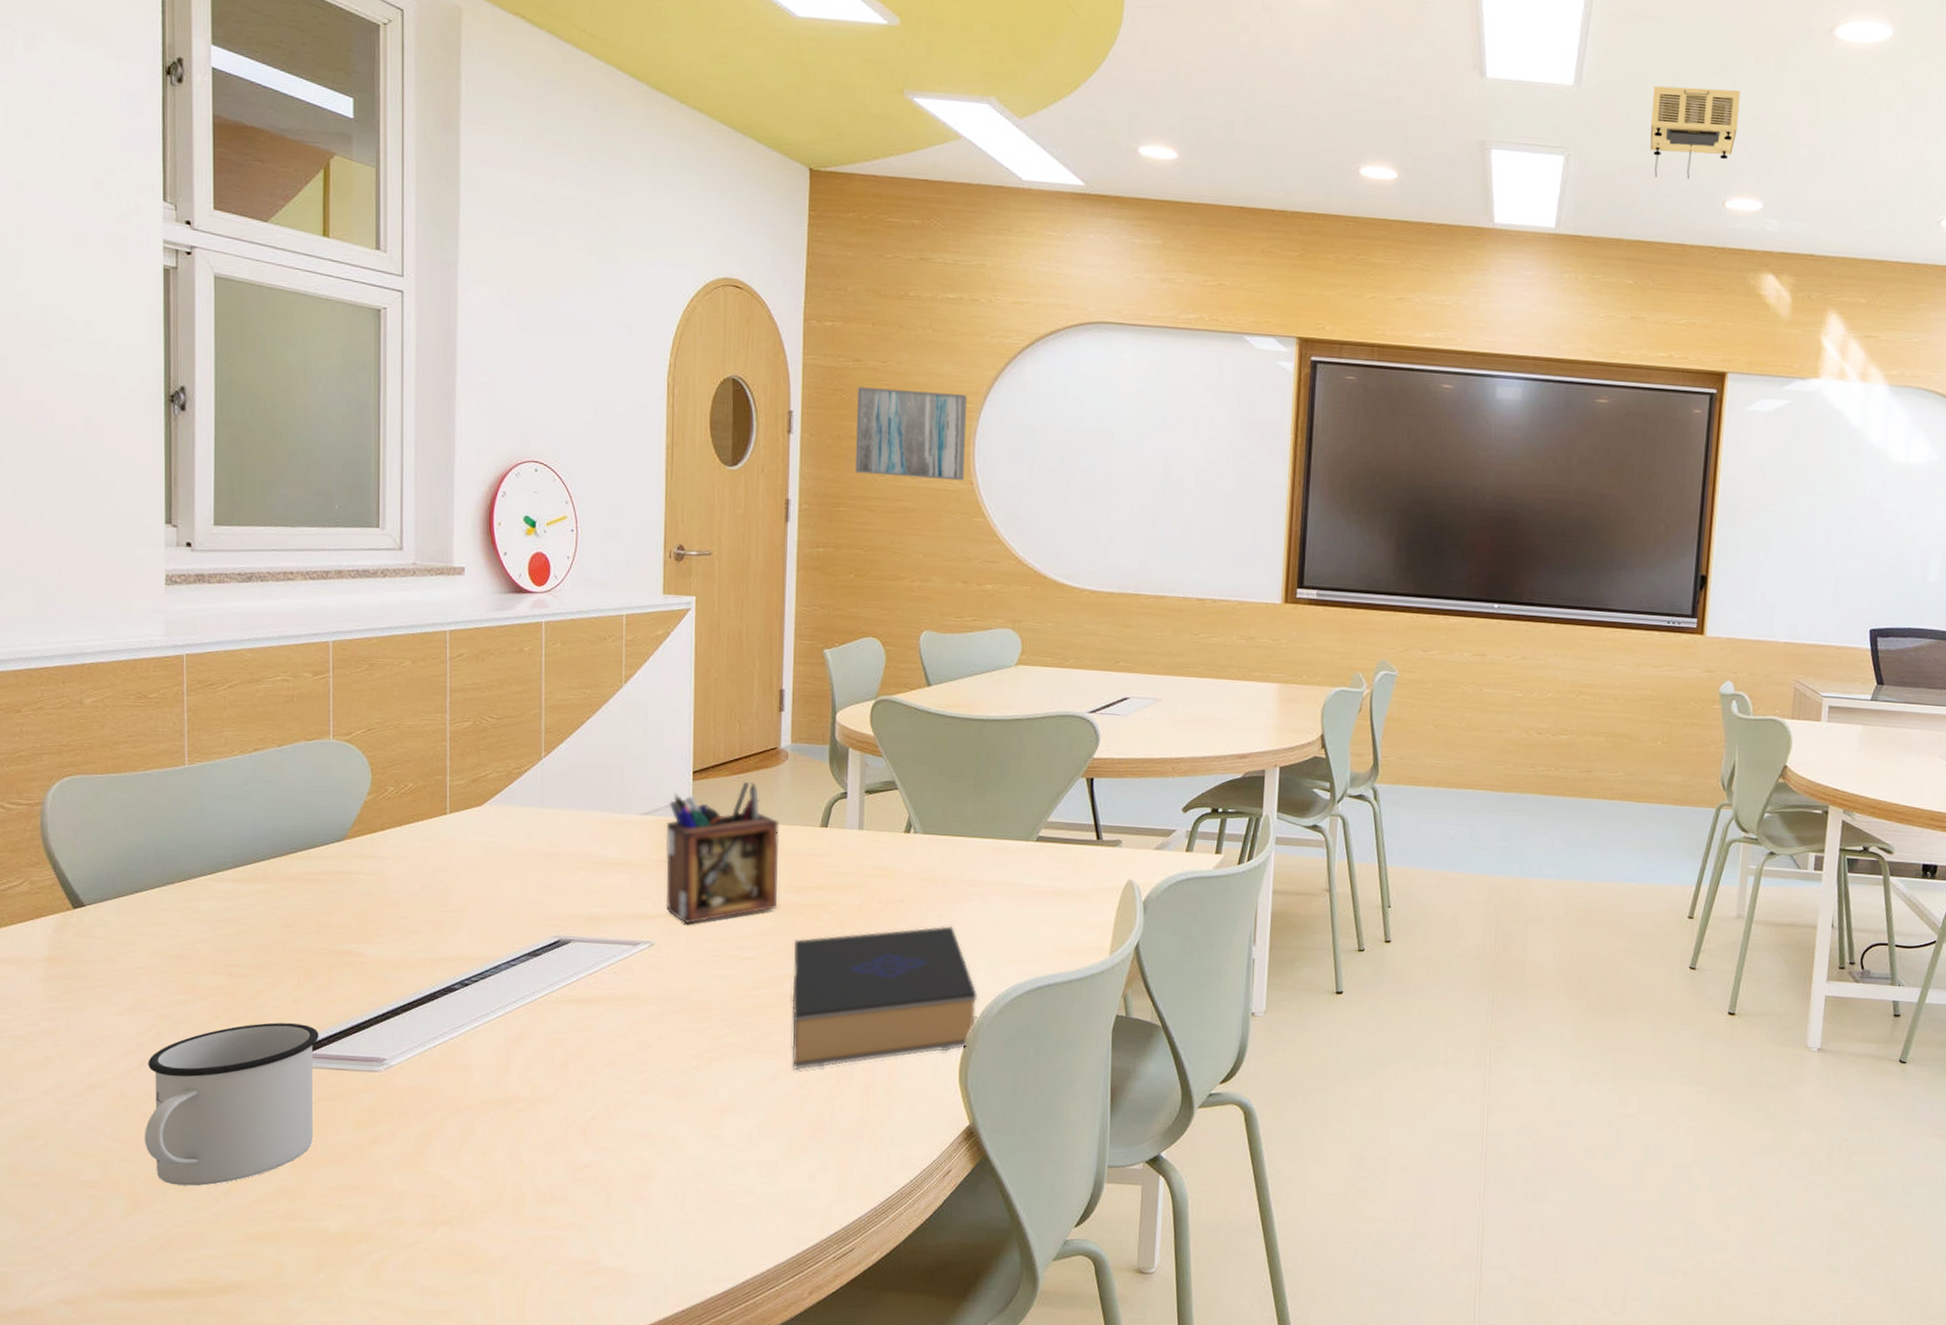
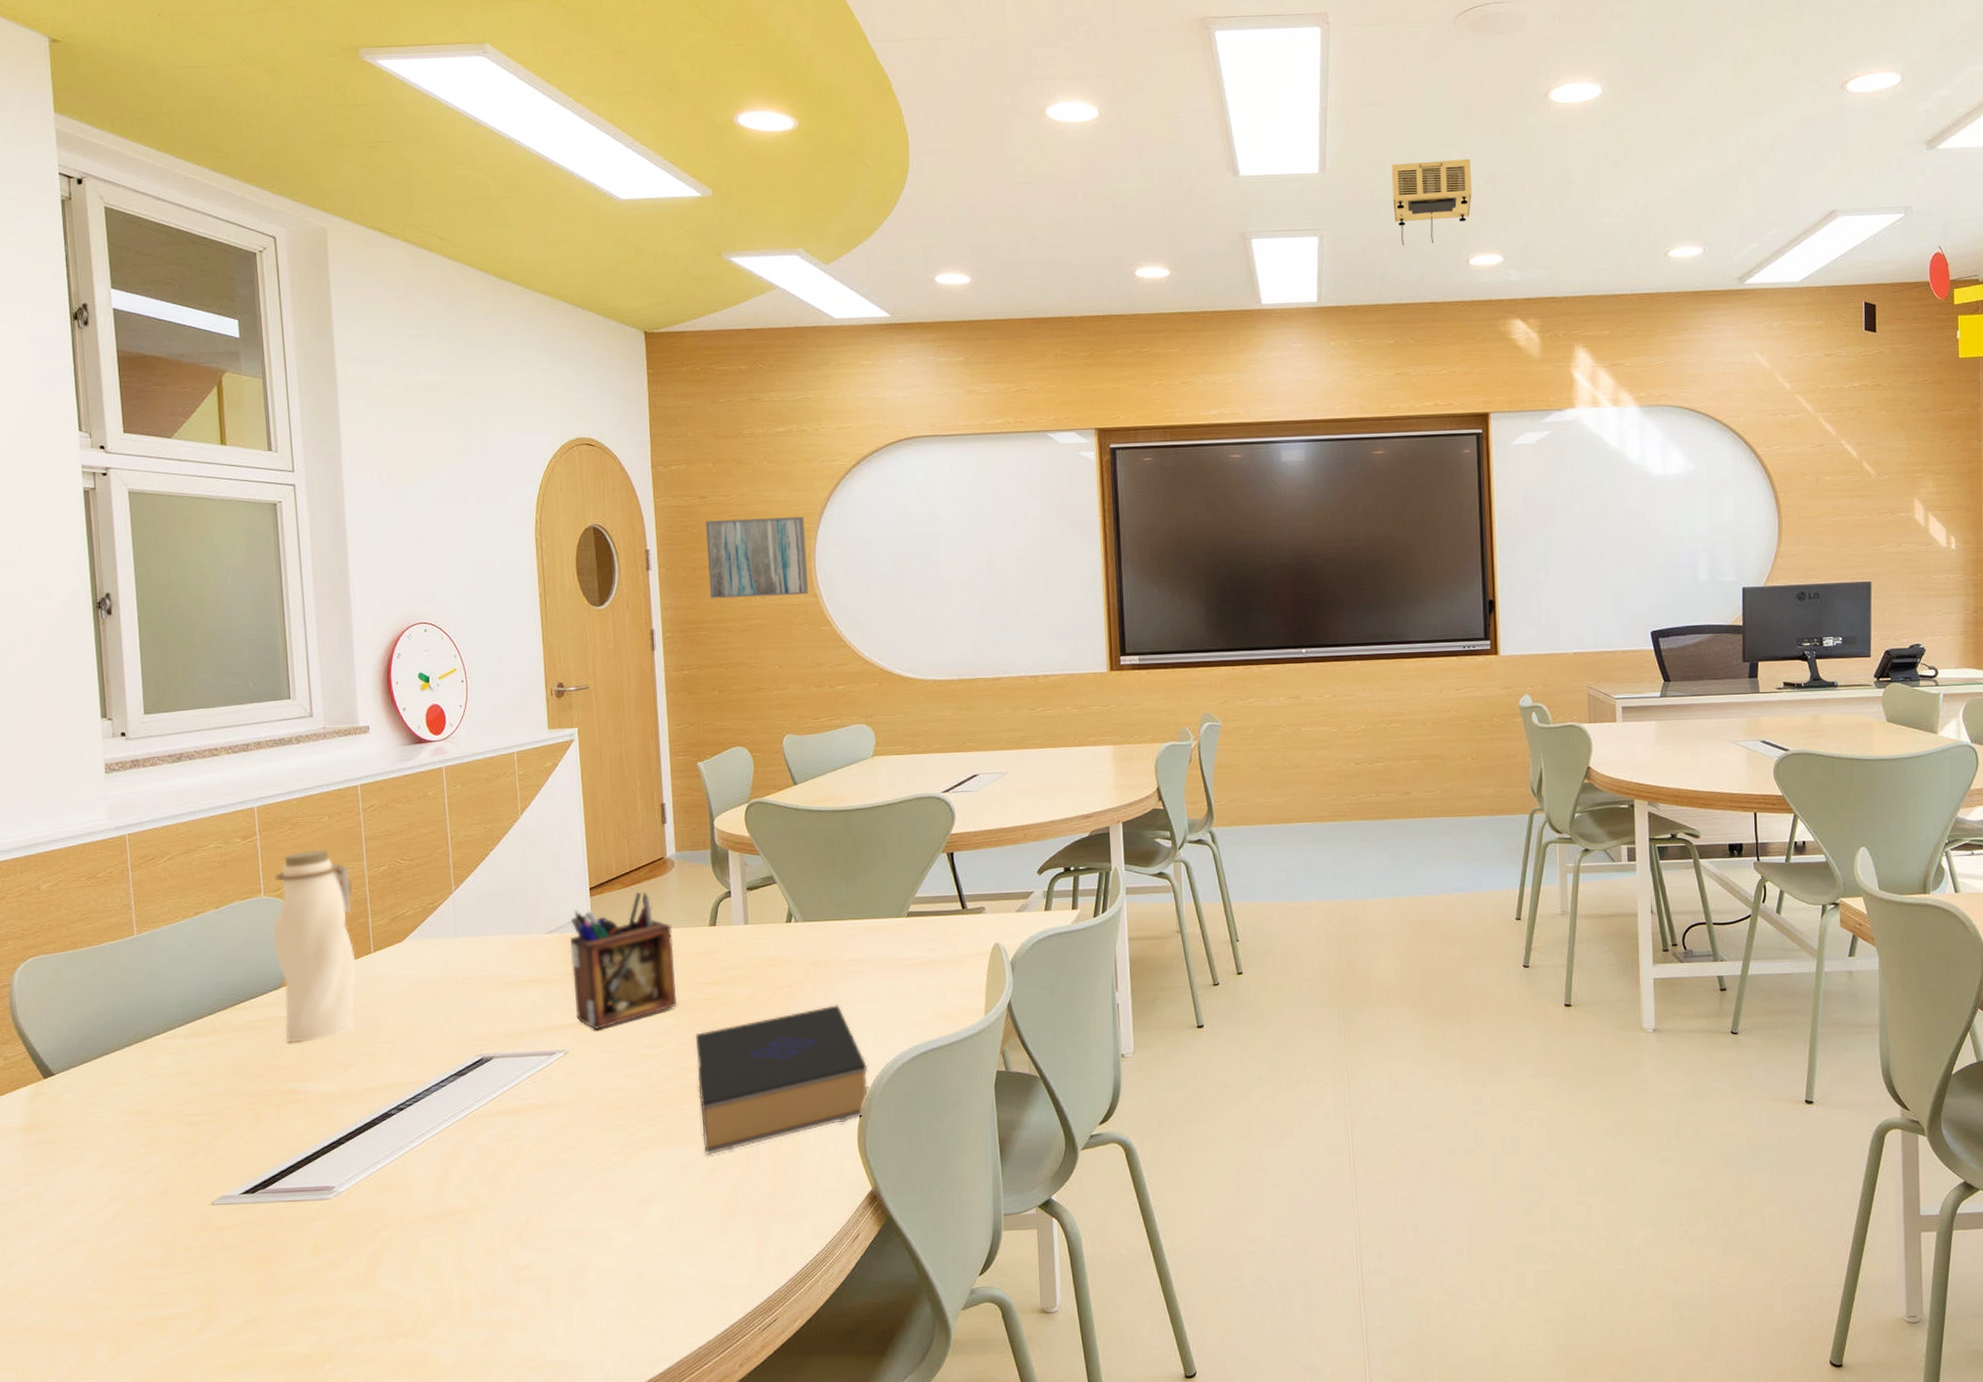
mug: present [145,1022,319,1186] -> none [120,1162,274,1326]
water bottle: none [339,694,432,902] -> present [272,849,357,1043]

